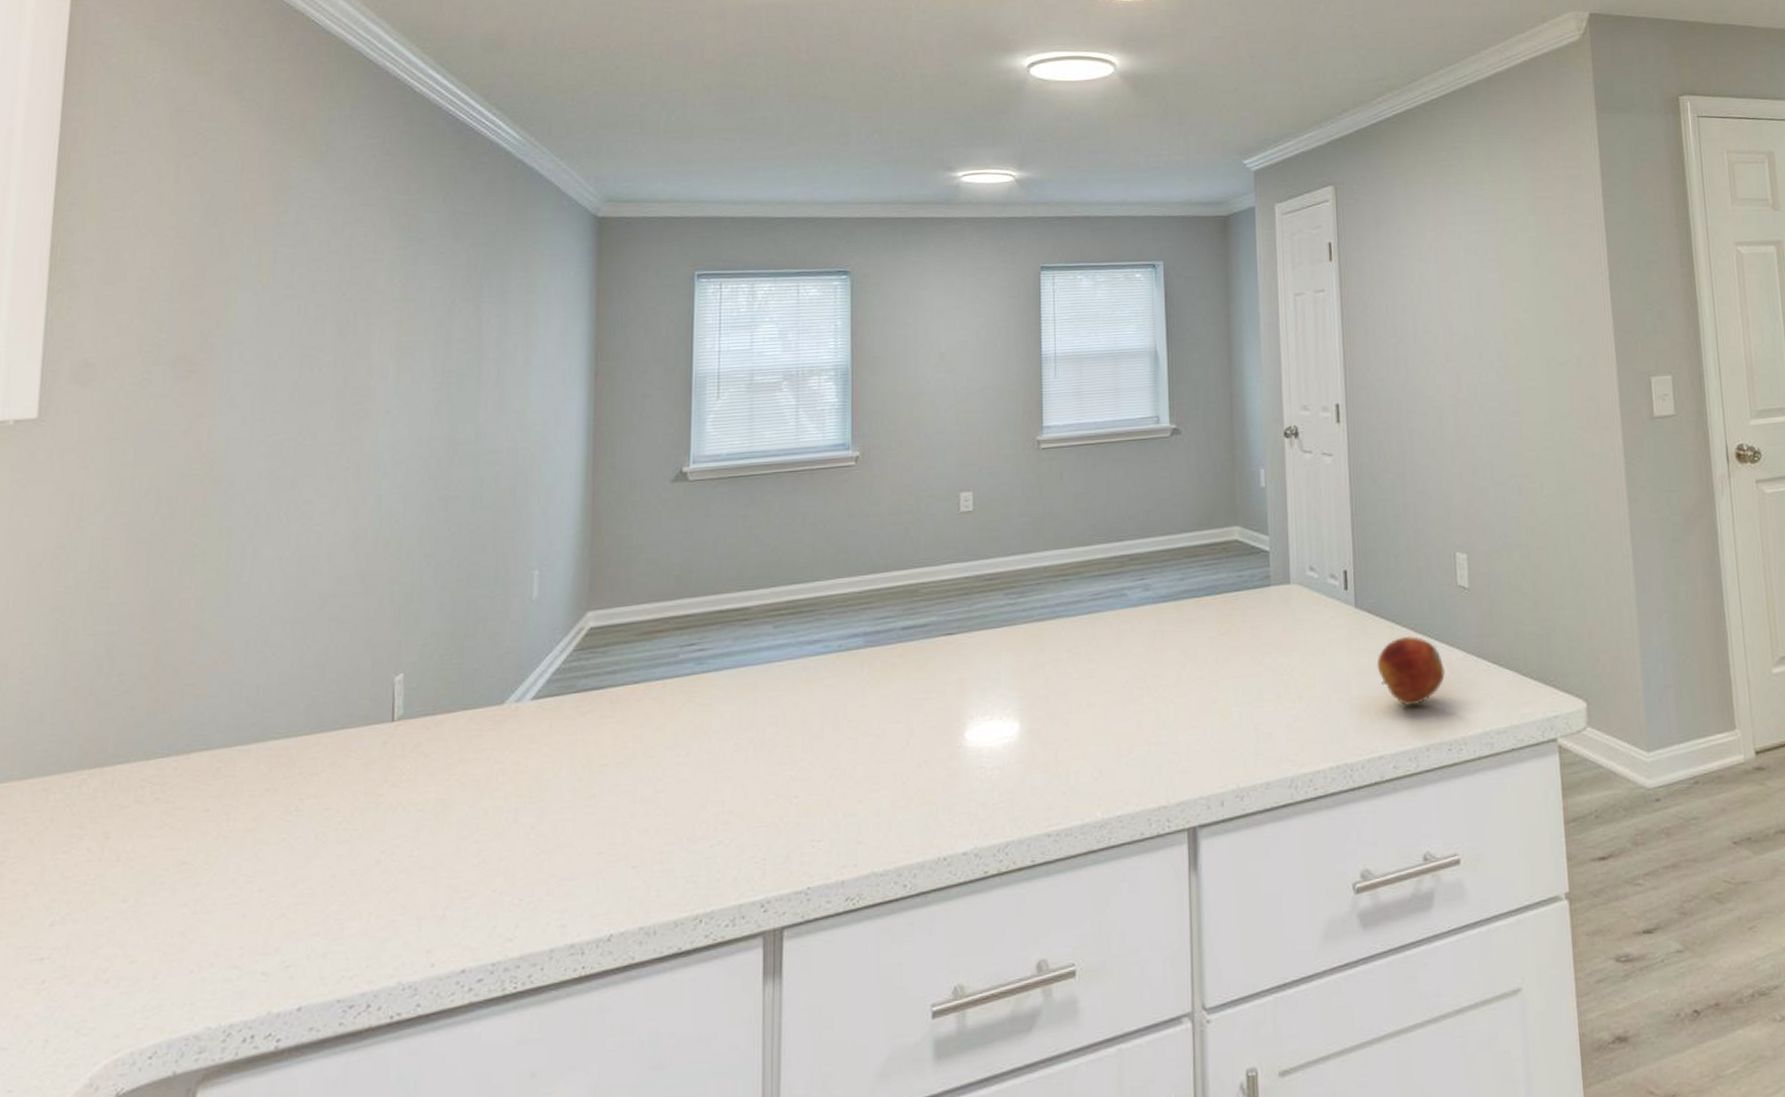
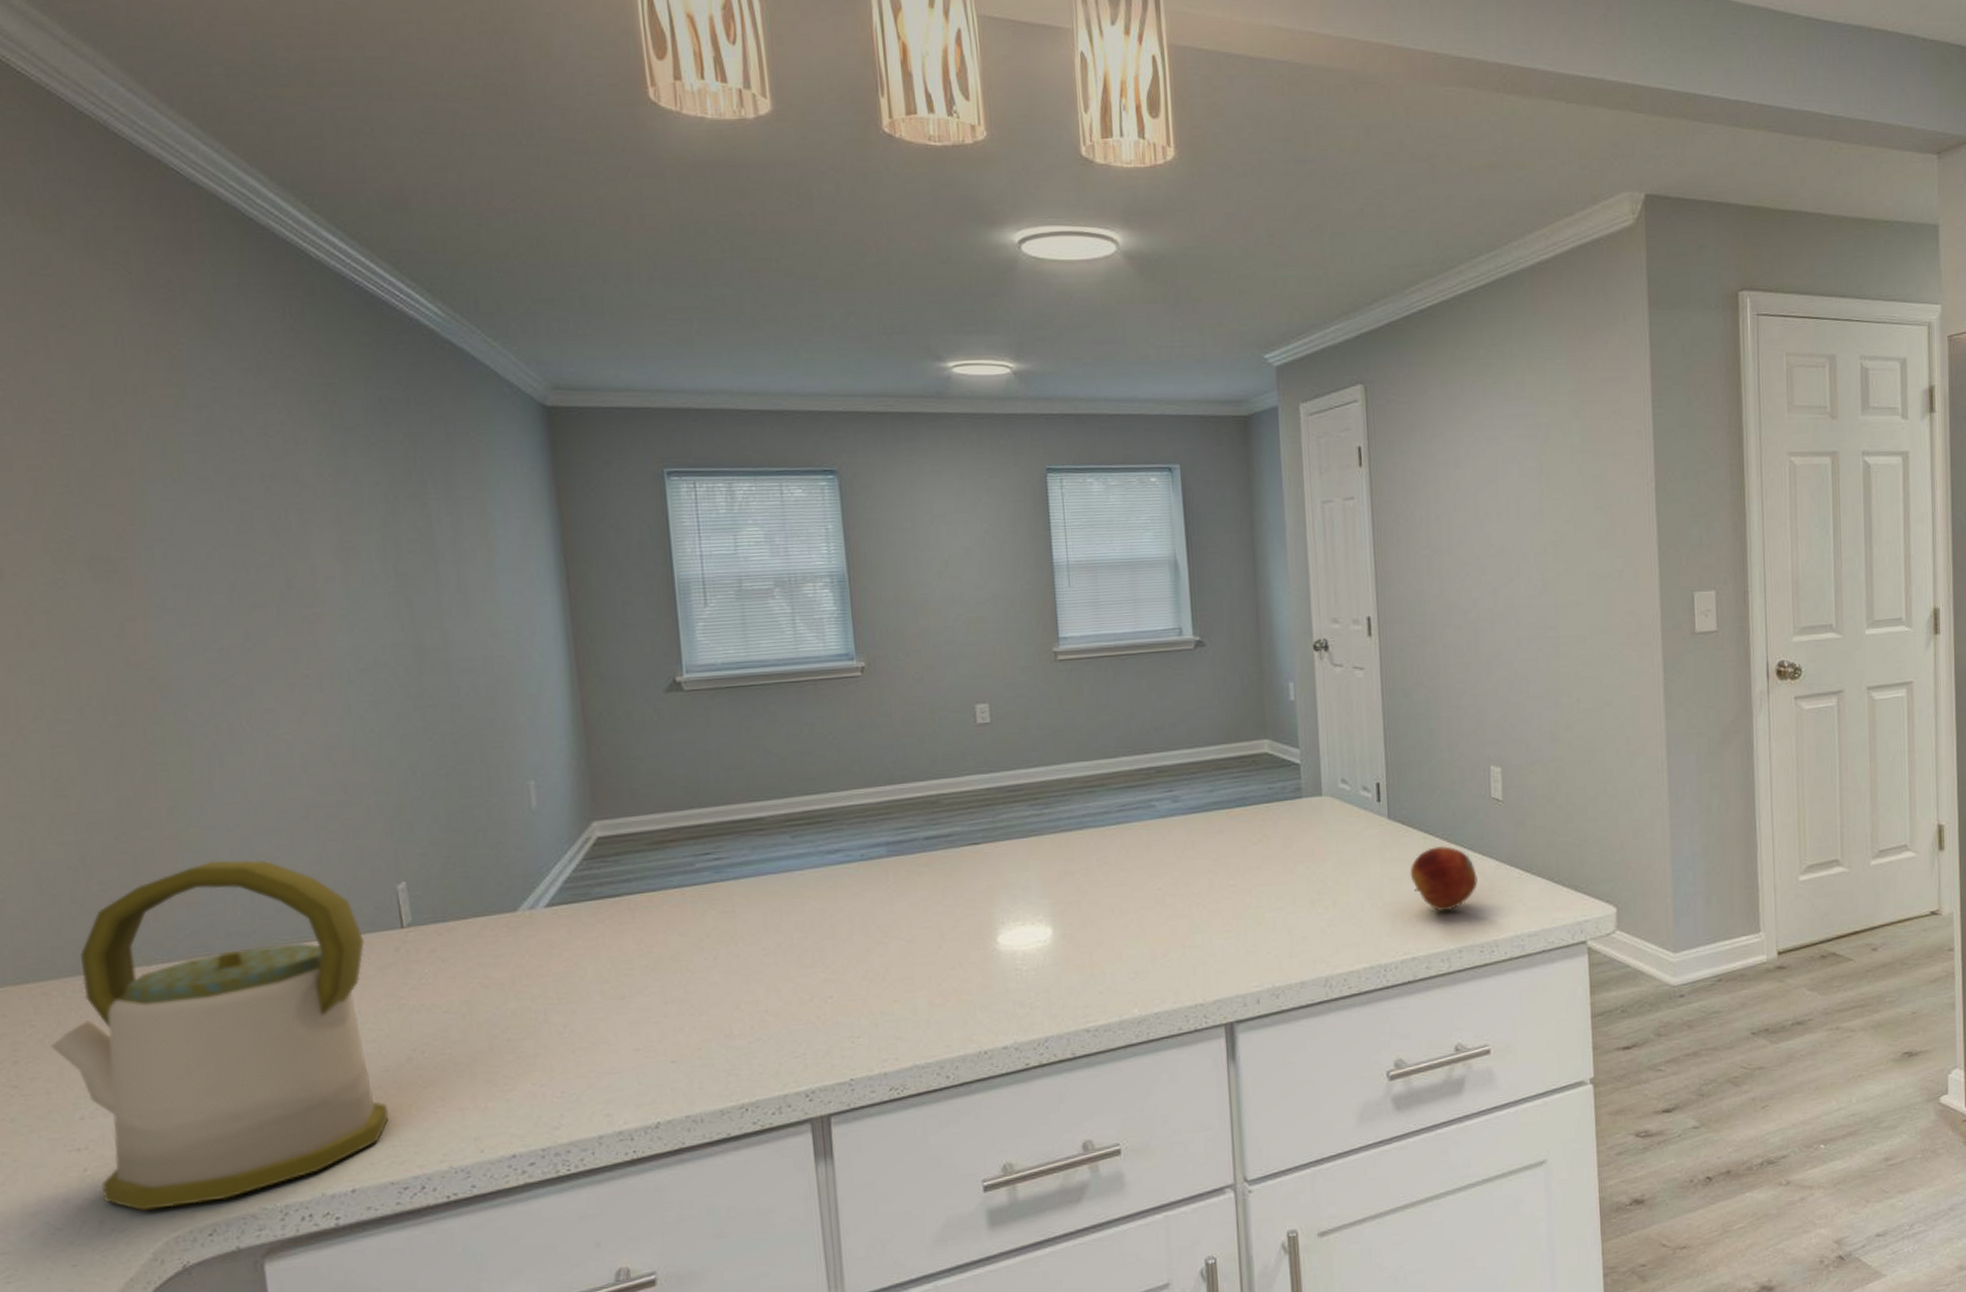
kettle: none [39,650,355,1030] -> present [51,860,389,1212]

